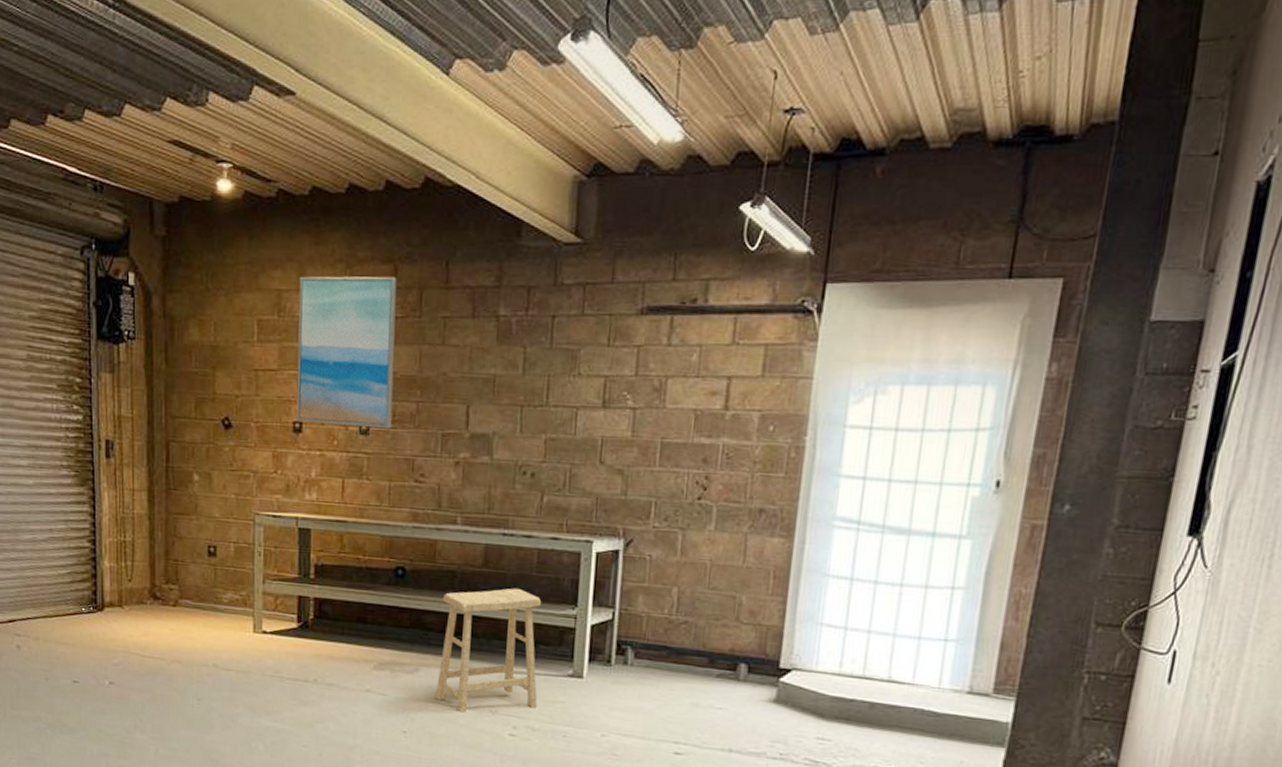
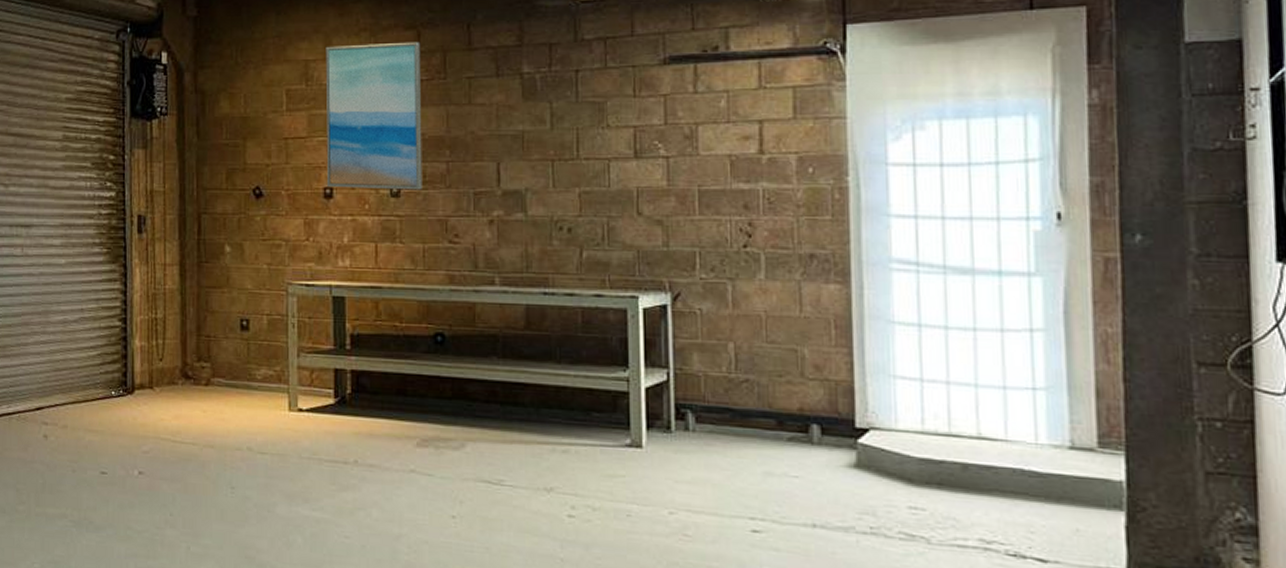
stool: present [435,588,542,713] -> none [484,350,595,492]

